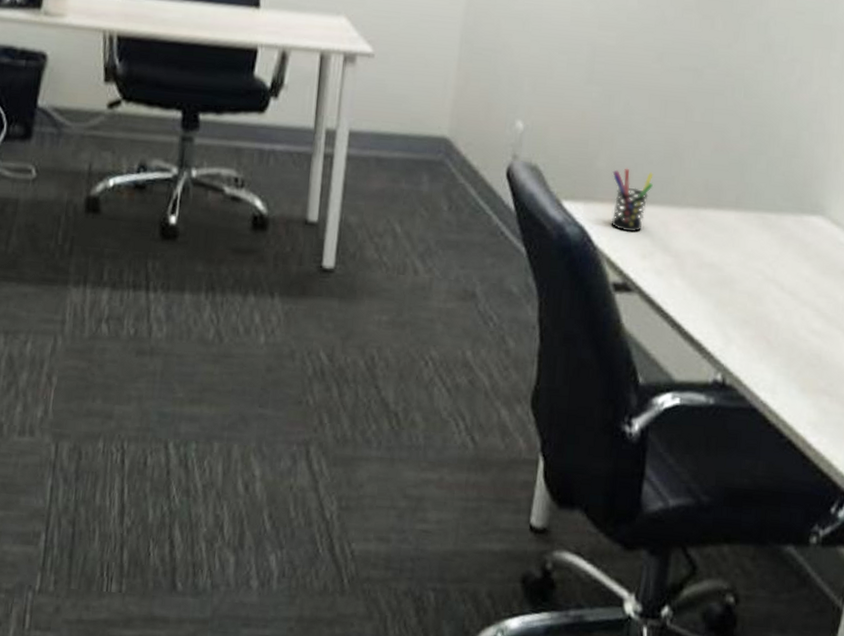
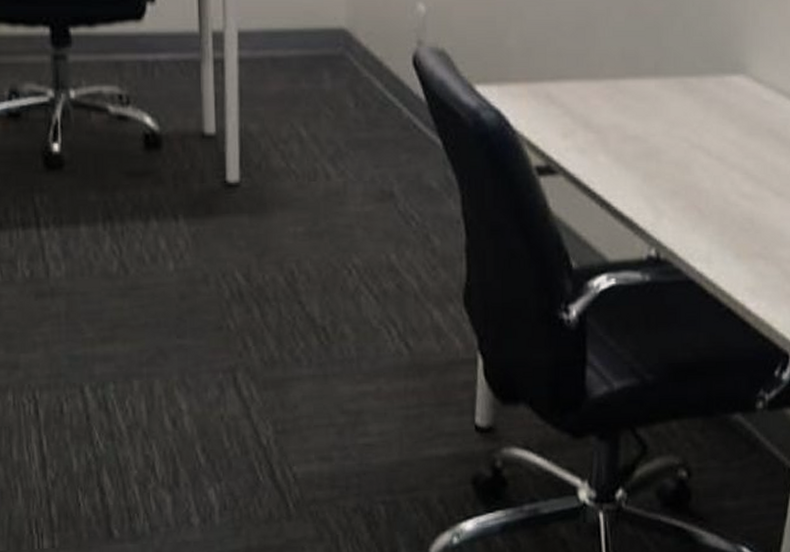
pen holder: present [611,168,654,232] -> none [524,43,568,111]

